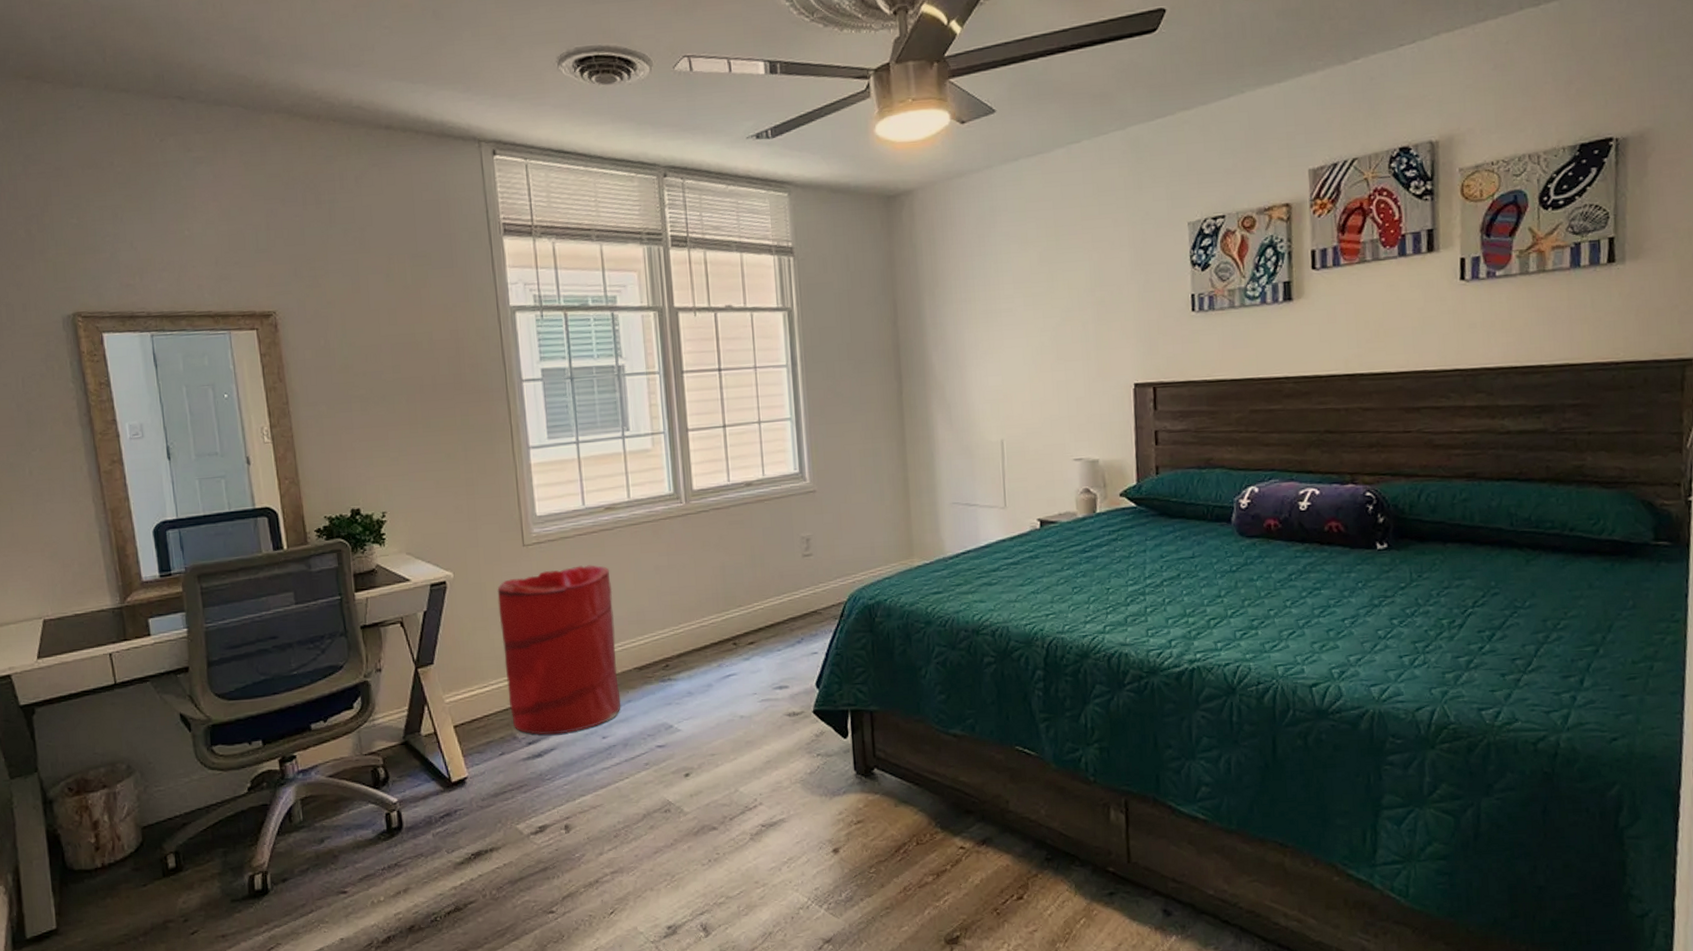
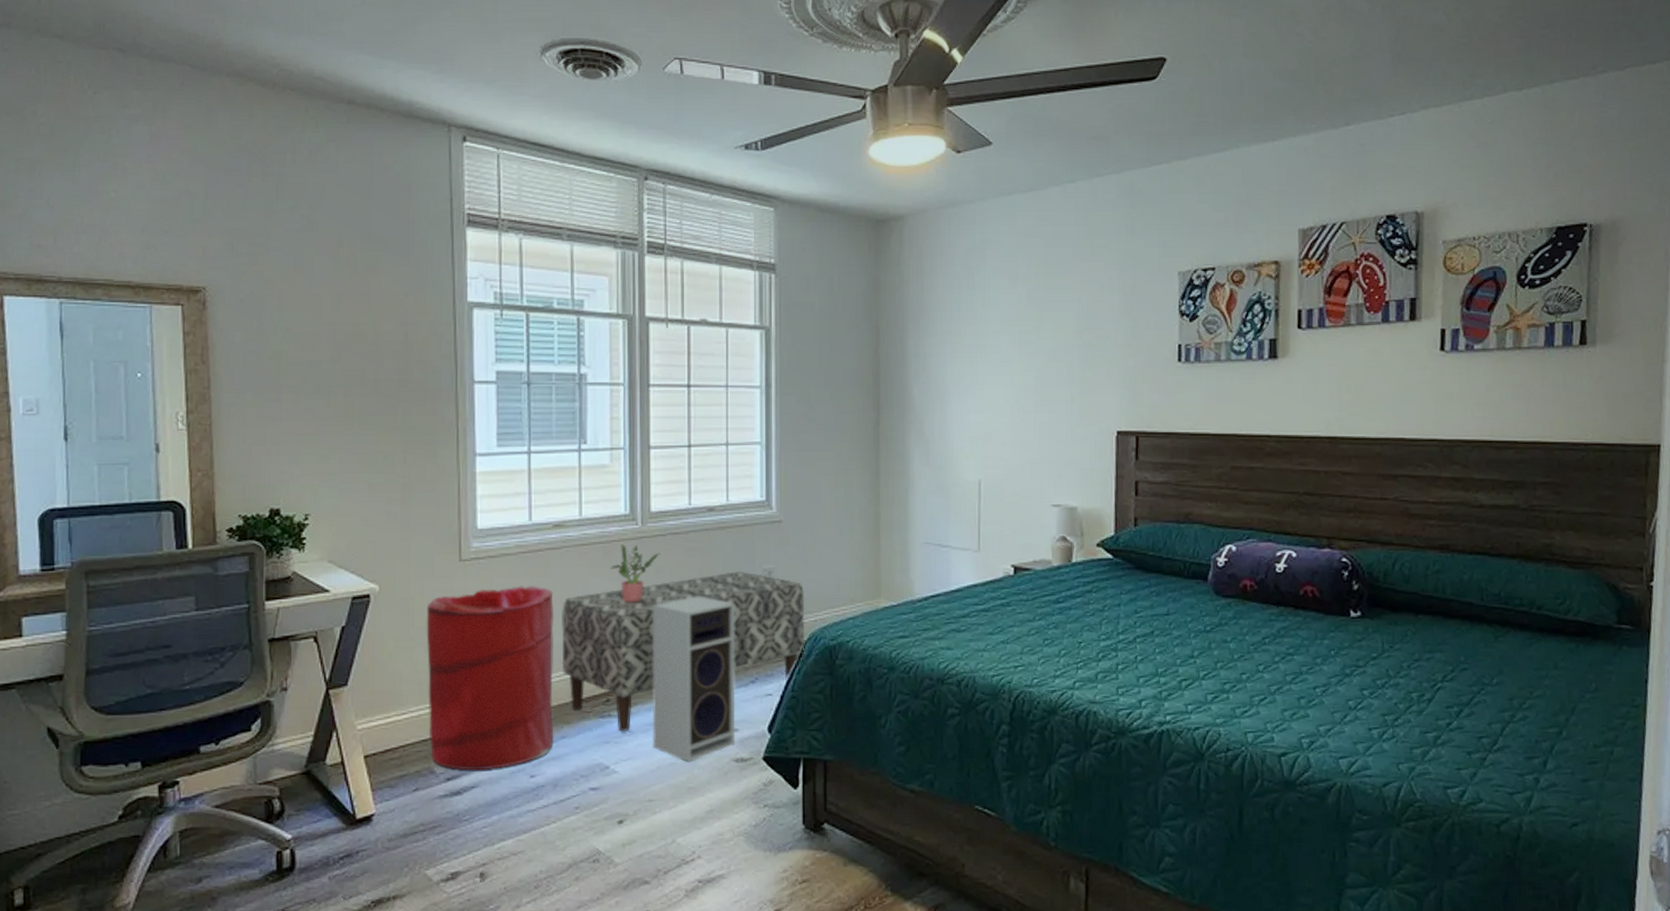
bench: none [619,539,845,693] -> present [562,570,805,732]
potted plant: none [660,522,705,575] -> present [610,544,660,603]
speaker: none [702,565,786,719] -> present [653,596,734,763]

